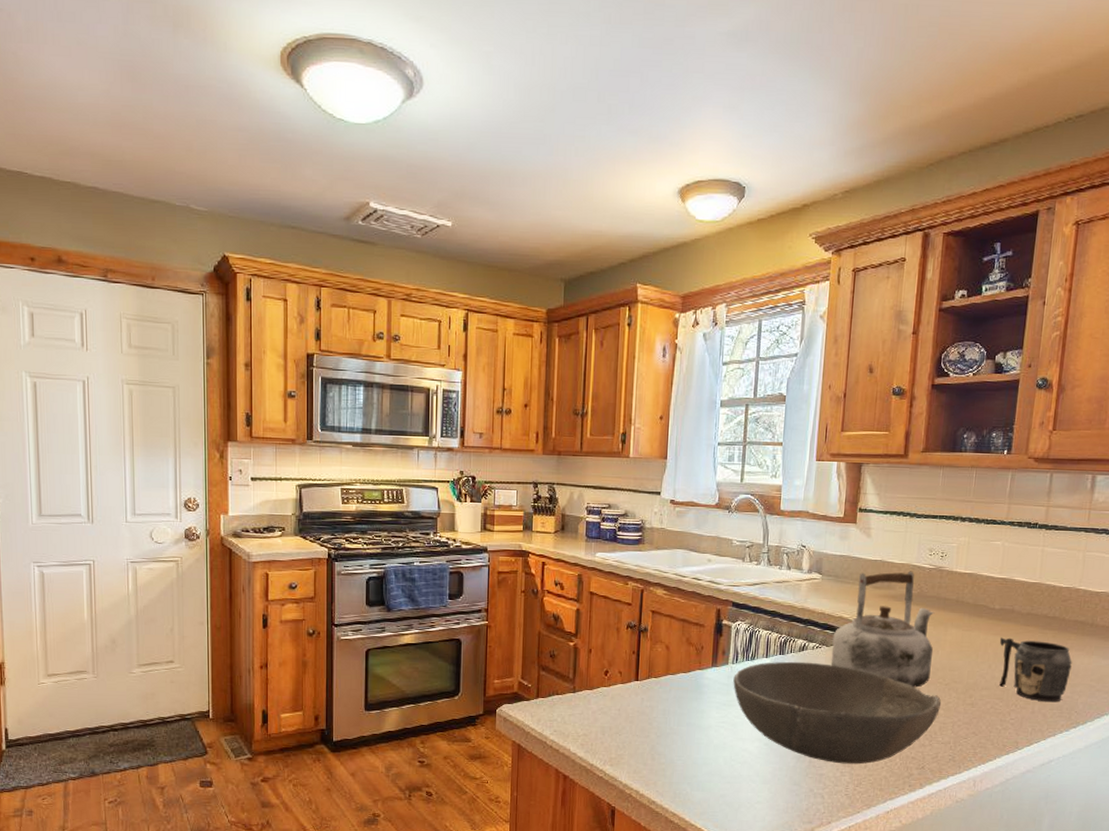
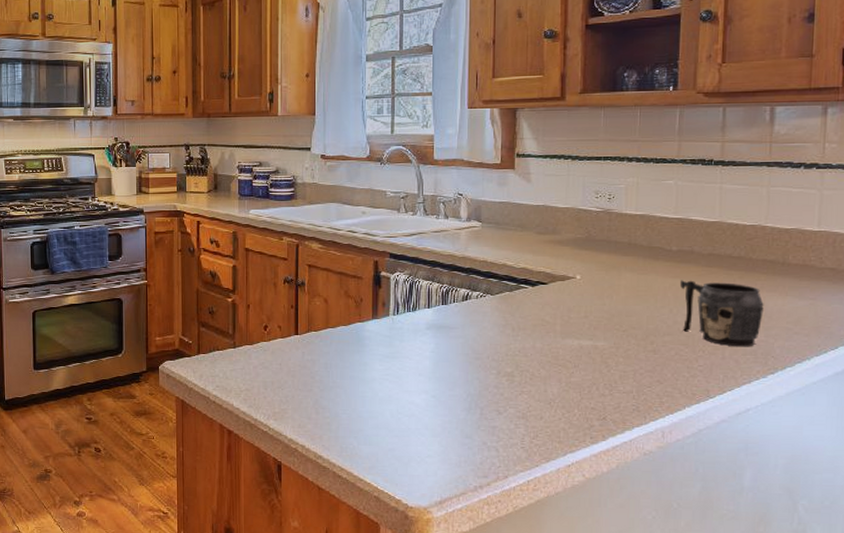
bowl: present [733,661,941,765] -> none [395,311,619,416]
kettle: present [830,571,935,688] -> none [497,214,607,335]

